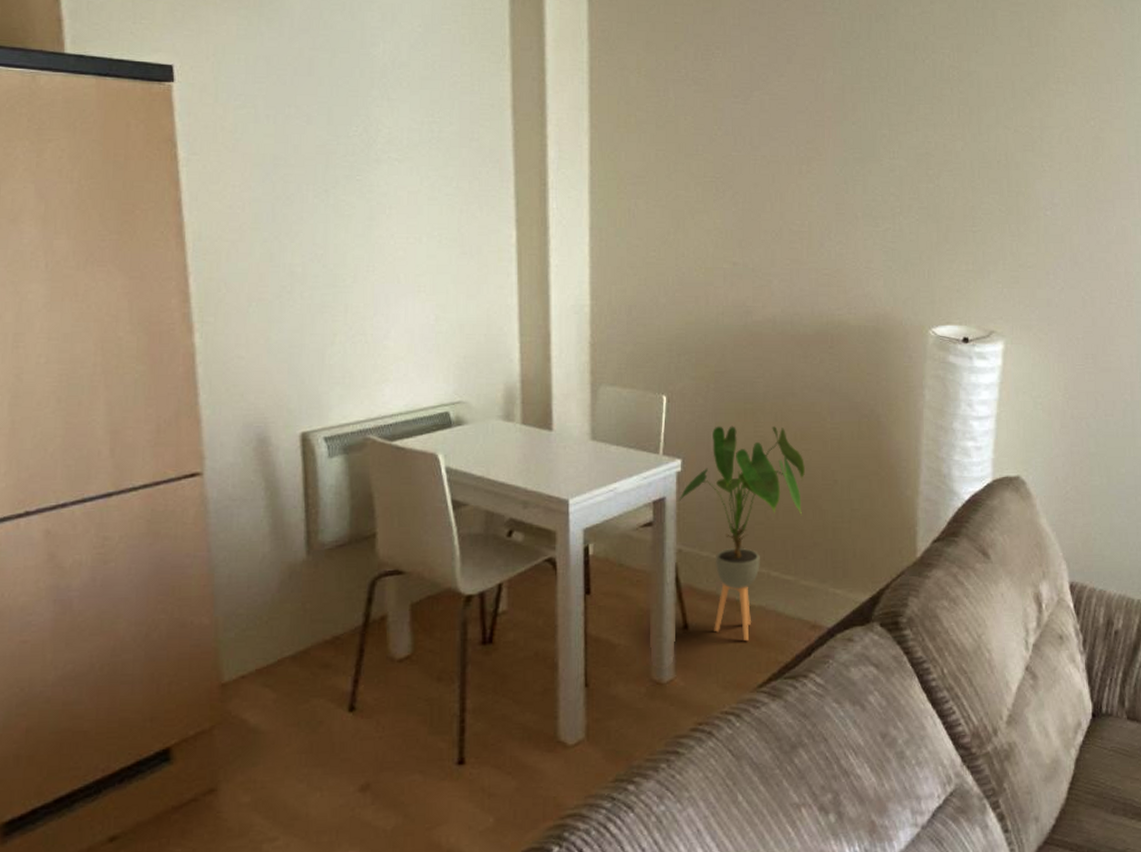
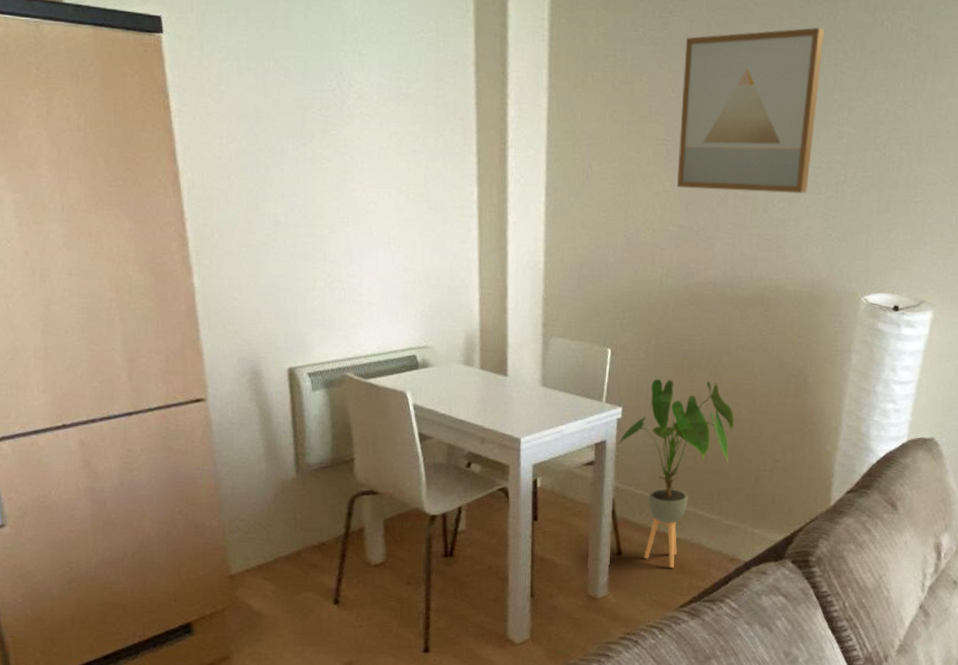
wall art: none [727,66,868,227] -> present [677,28,825,194]

